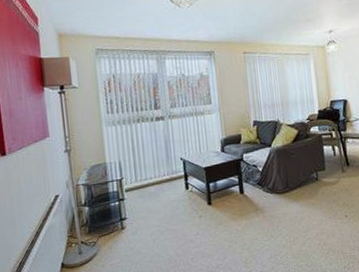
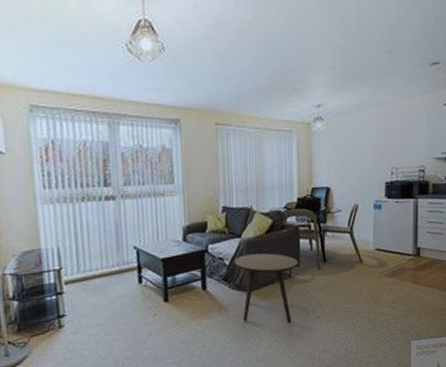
side table: none [266,159,324,222] -> present [234,253,298,323]

